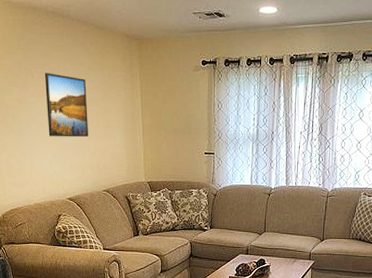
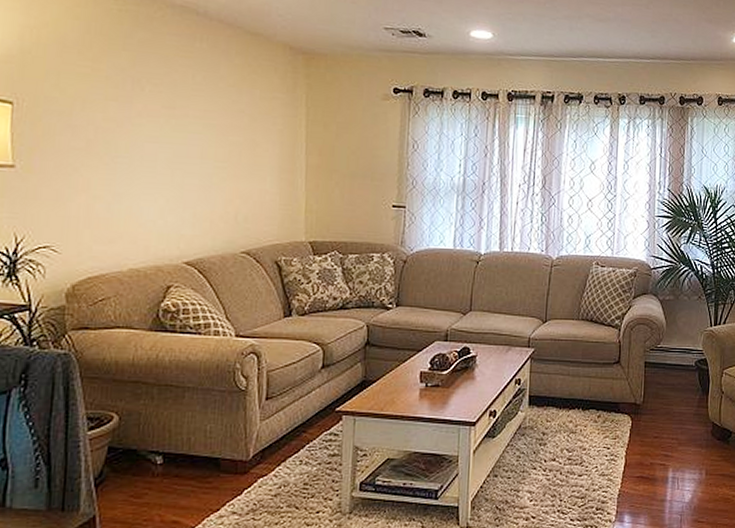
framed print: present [45,73,89,138] -> none [160,85,226,177]

